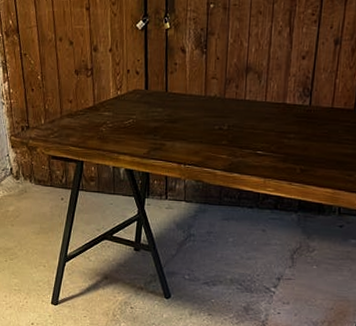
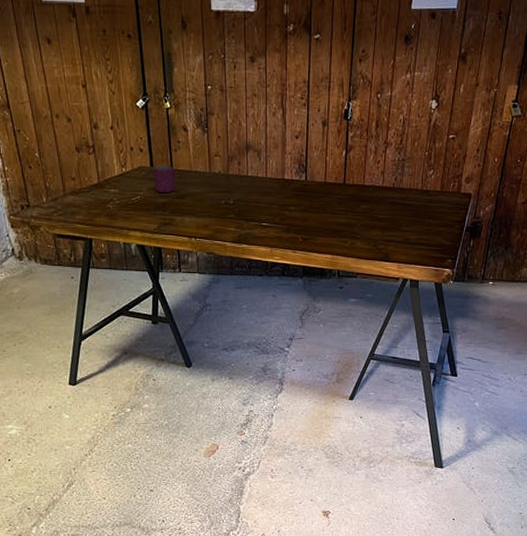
mug: none [147,89,170,116] -> present [153,166,176,192]

